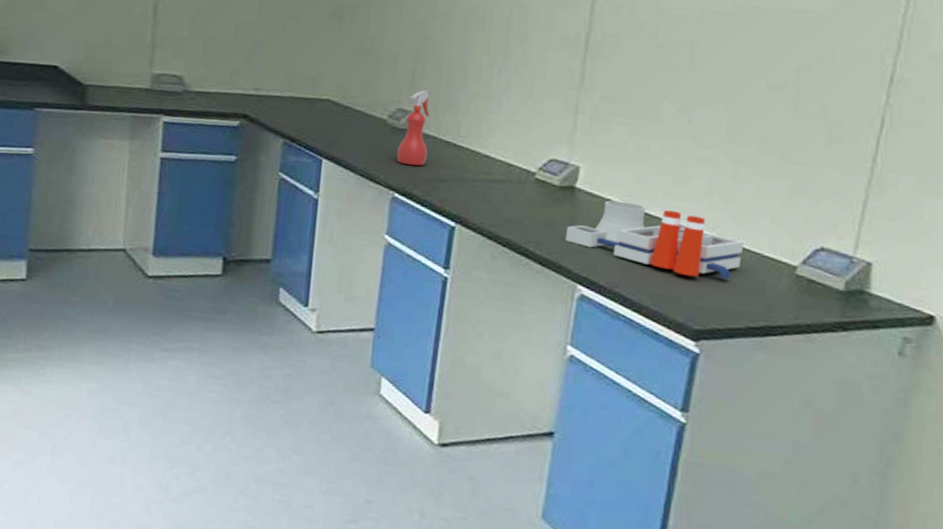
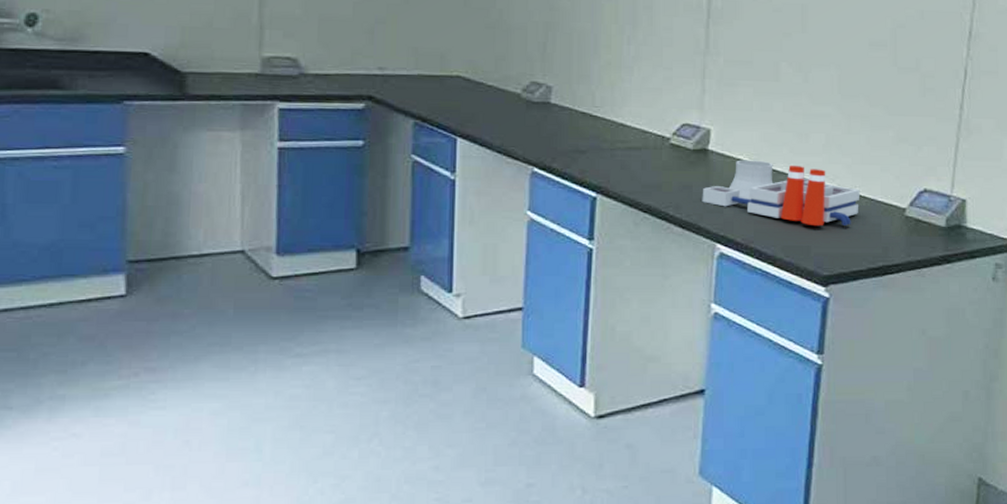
spray bottle: present [397,90,430,166] -> none [534,62,564,139]

